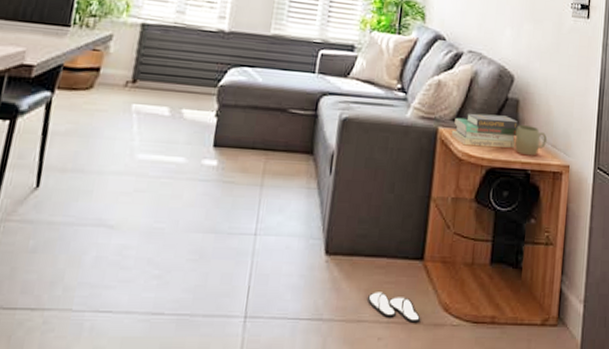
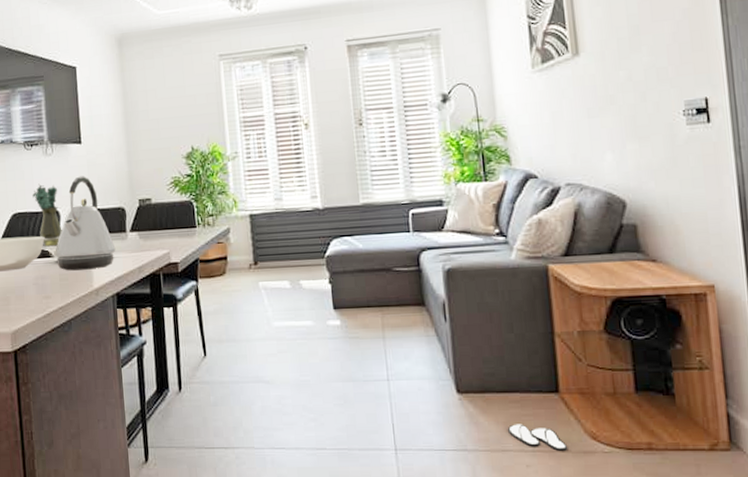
books: present [450,113,519,148] -> none [563,243,642,279]
mug: present [514,125,547,156] -> none [639,249,680,281]

